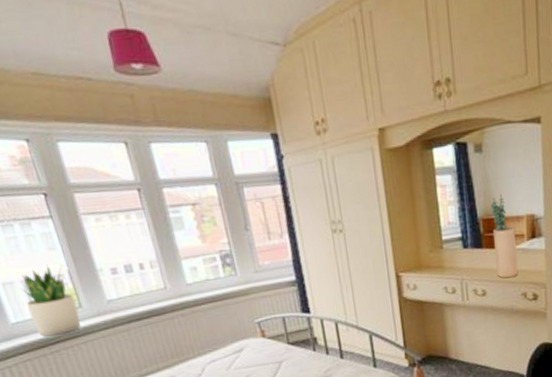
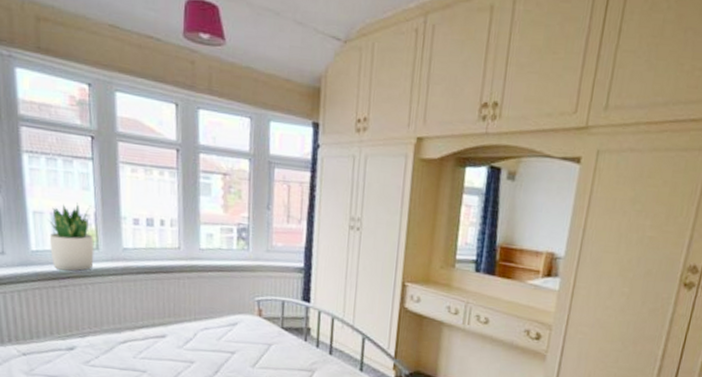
vase: present [490,193,519,279] -> none [504,225,533,312]

